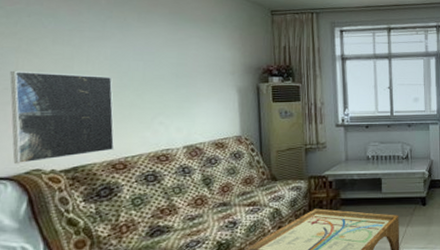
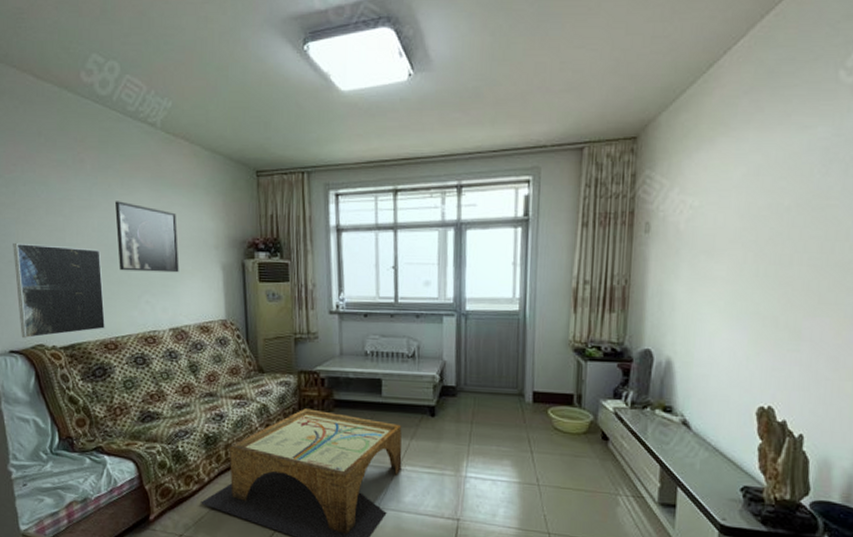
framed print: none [130,33,196,96] -> present [115,201,179,273]

